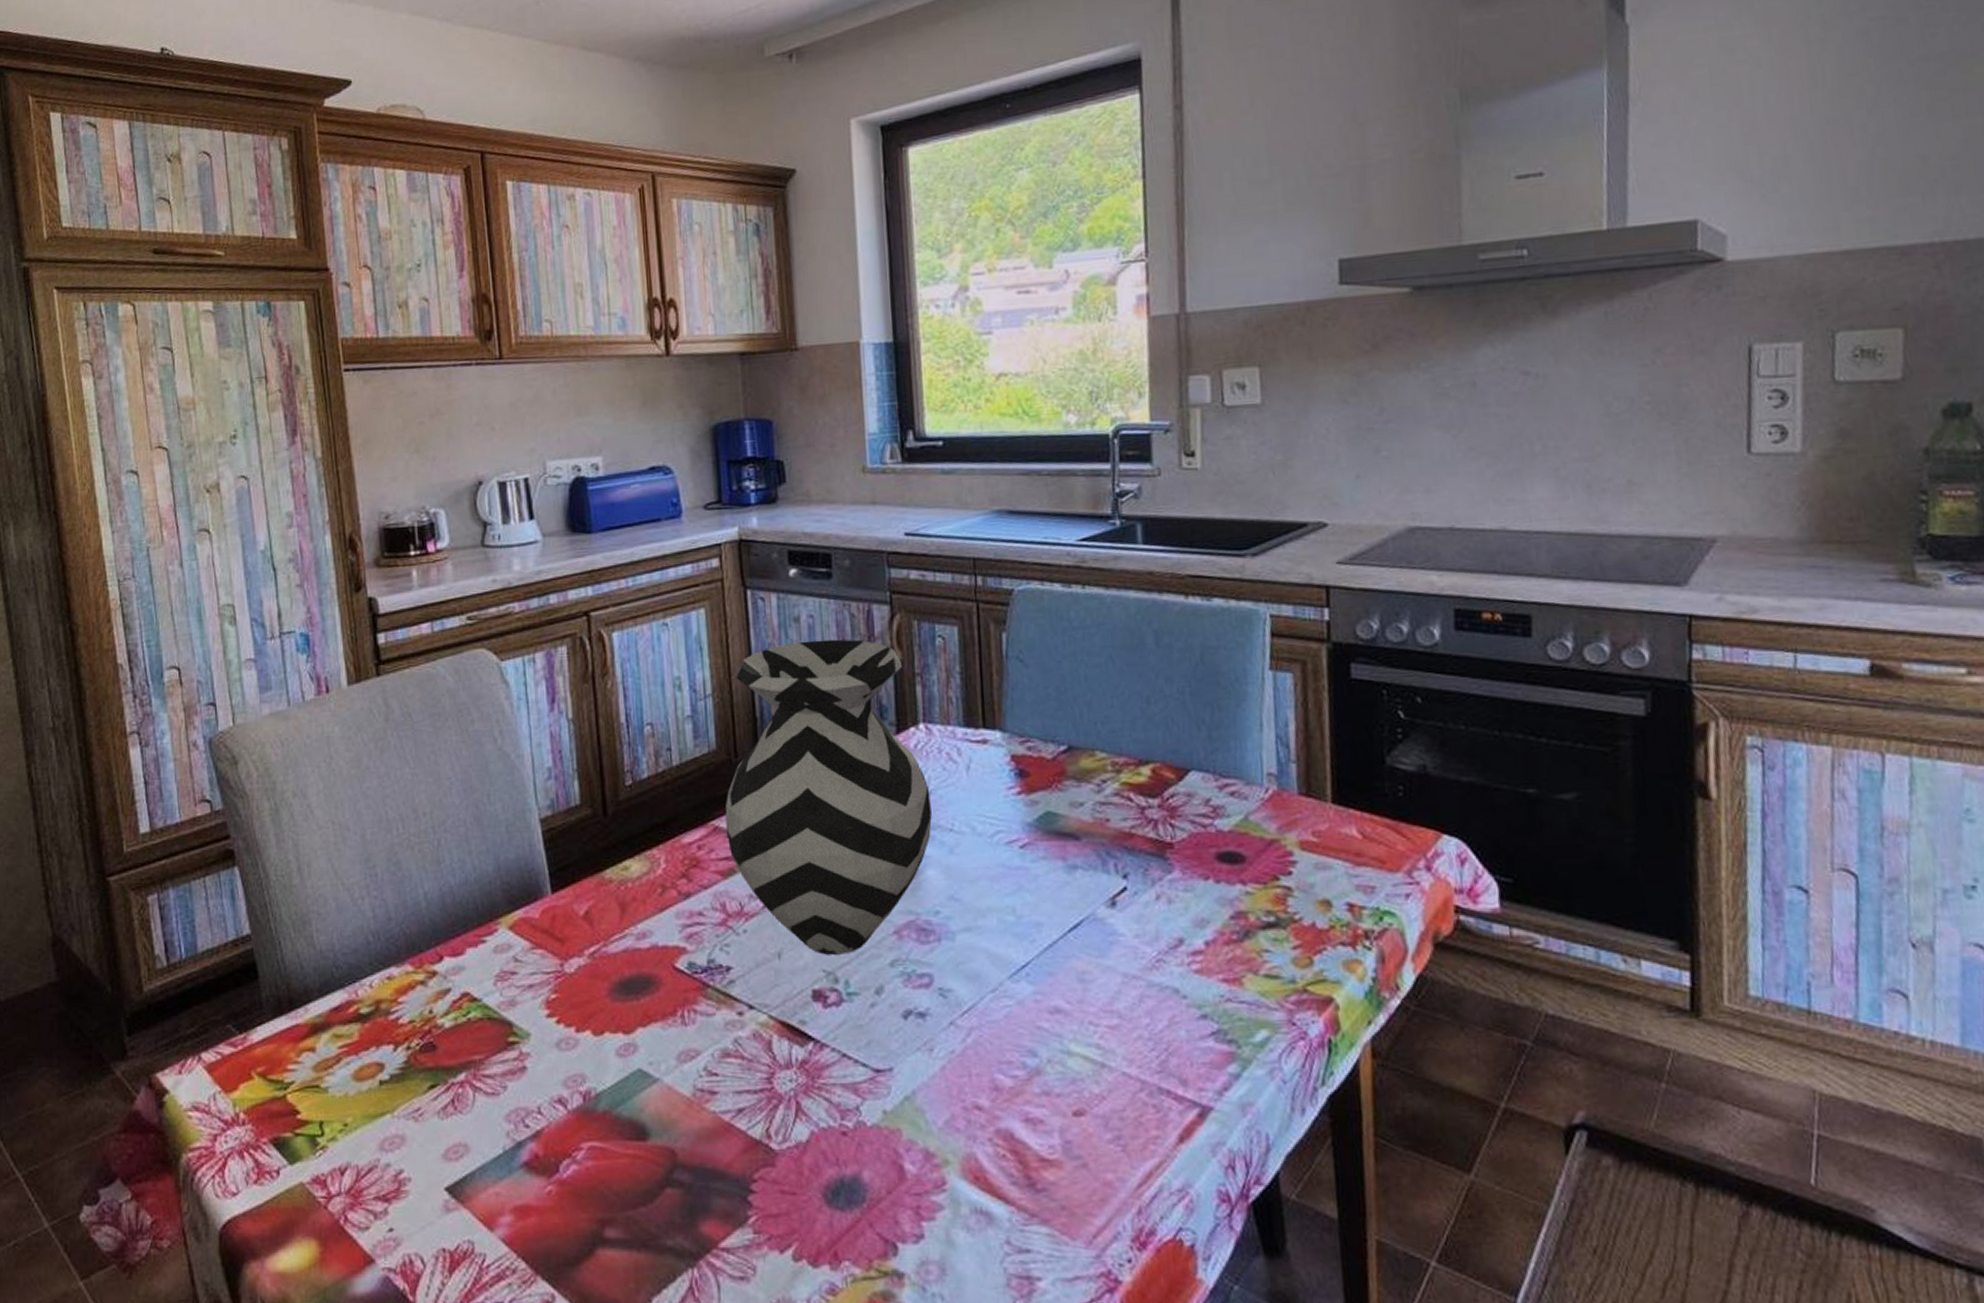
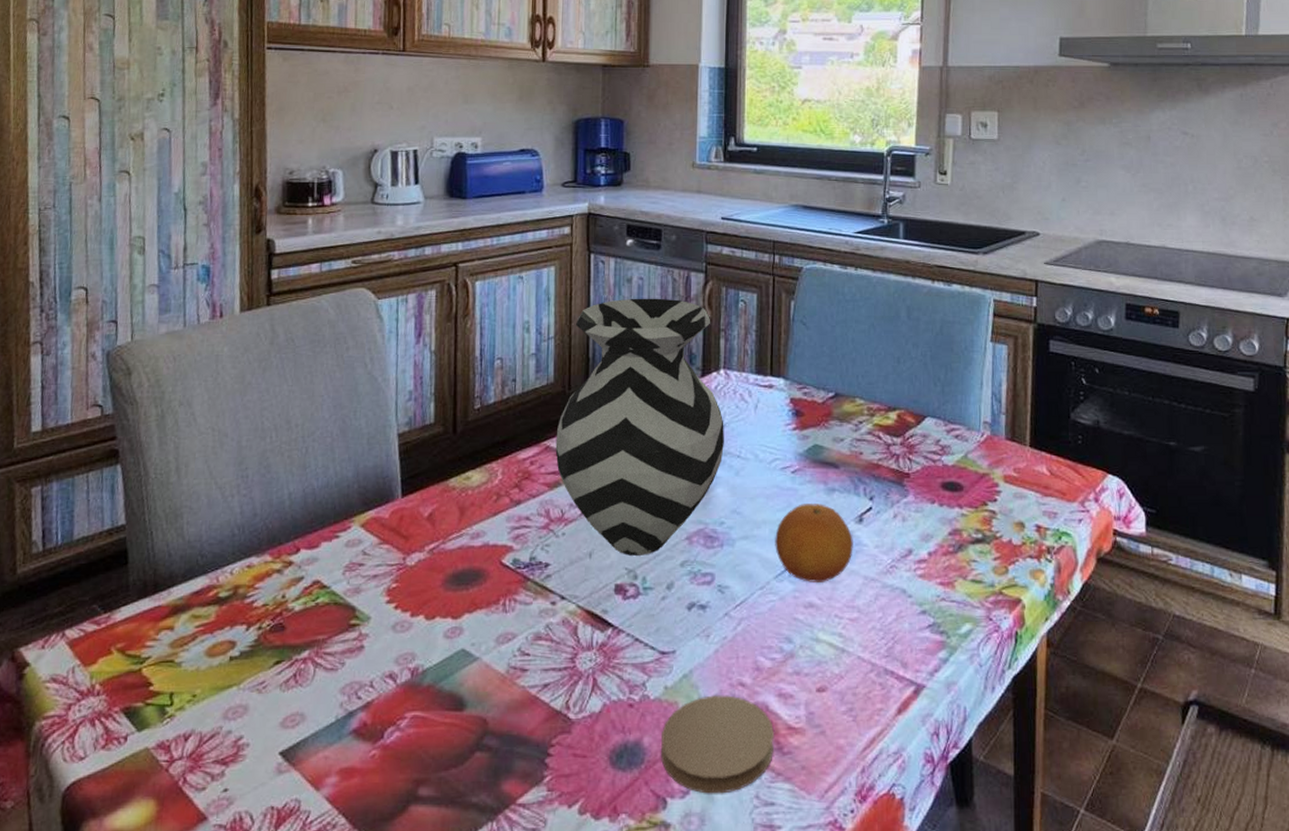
coaster: none [884,1120,1024,1239] -> present [660,695,775,794]
fruit: none [1005,885,1107,982] -> present [775,504,853,582]

